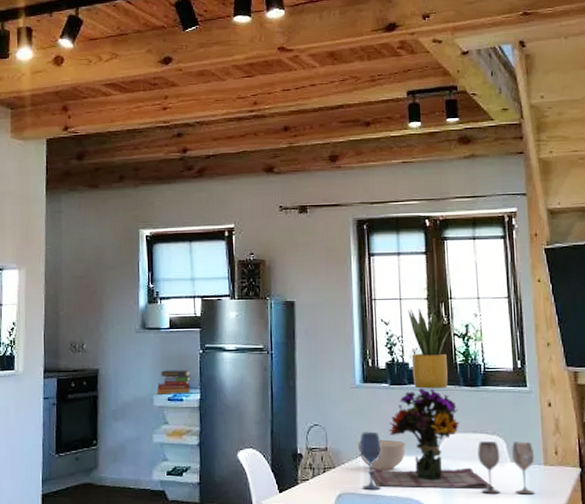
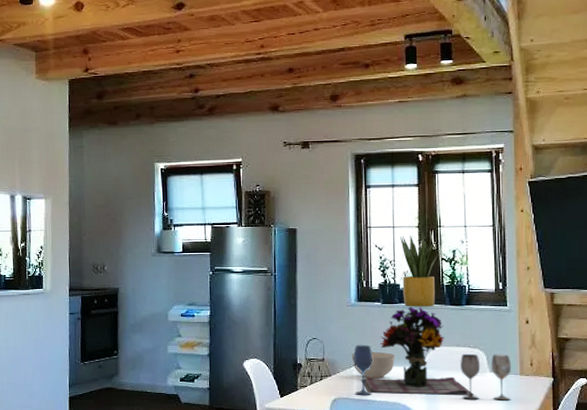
books: present [156,370,190,395] -> none [171,289,201,311]

